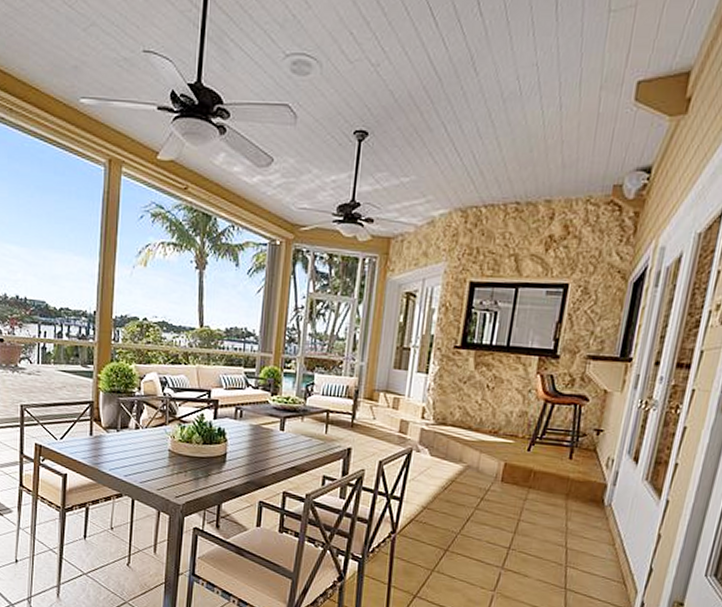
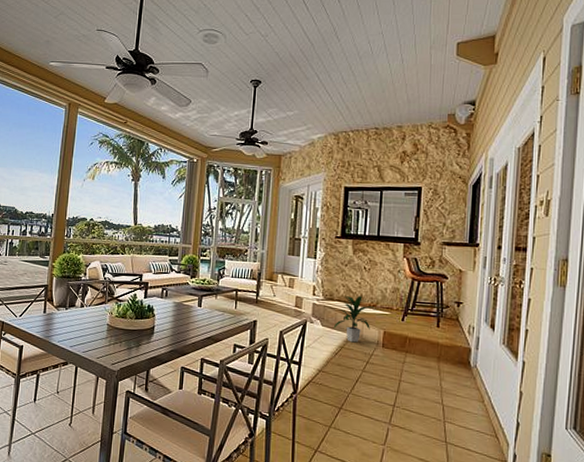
indoor plant: none [444,418,498,476] -> present [333,294,376,343]

